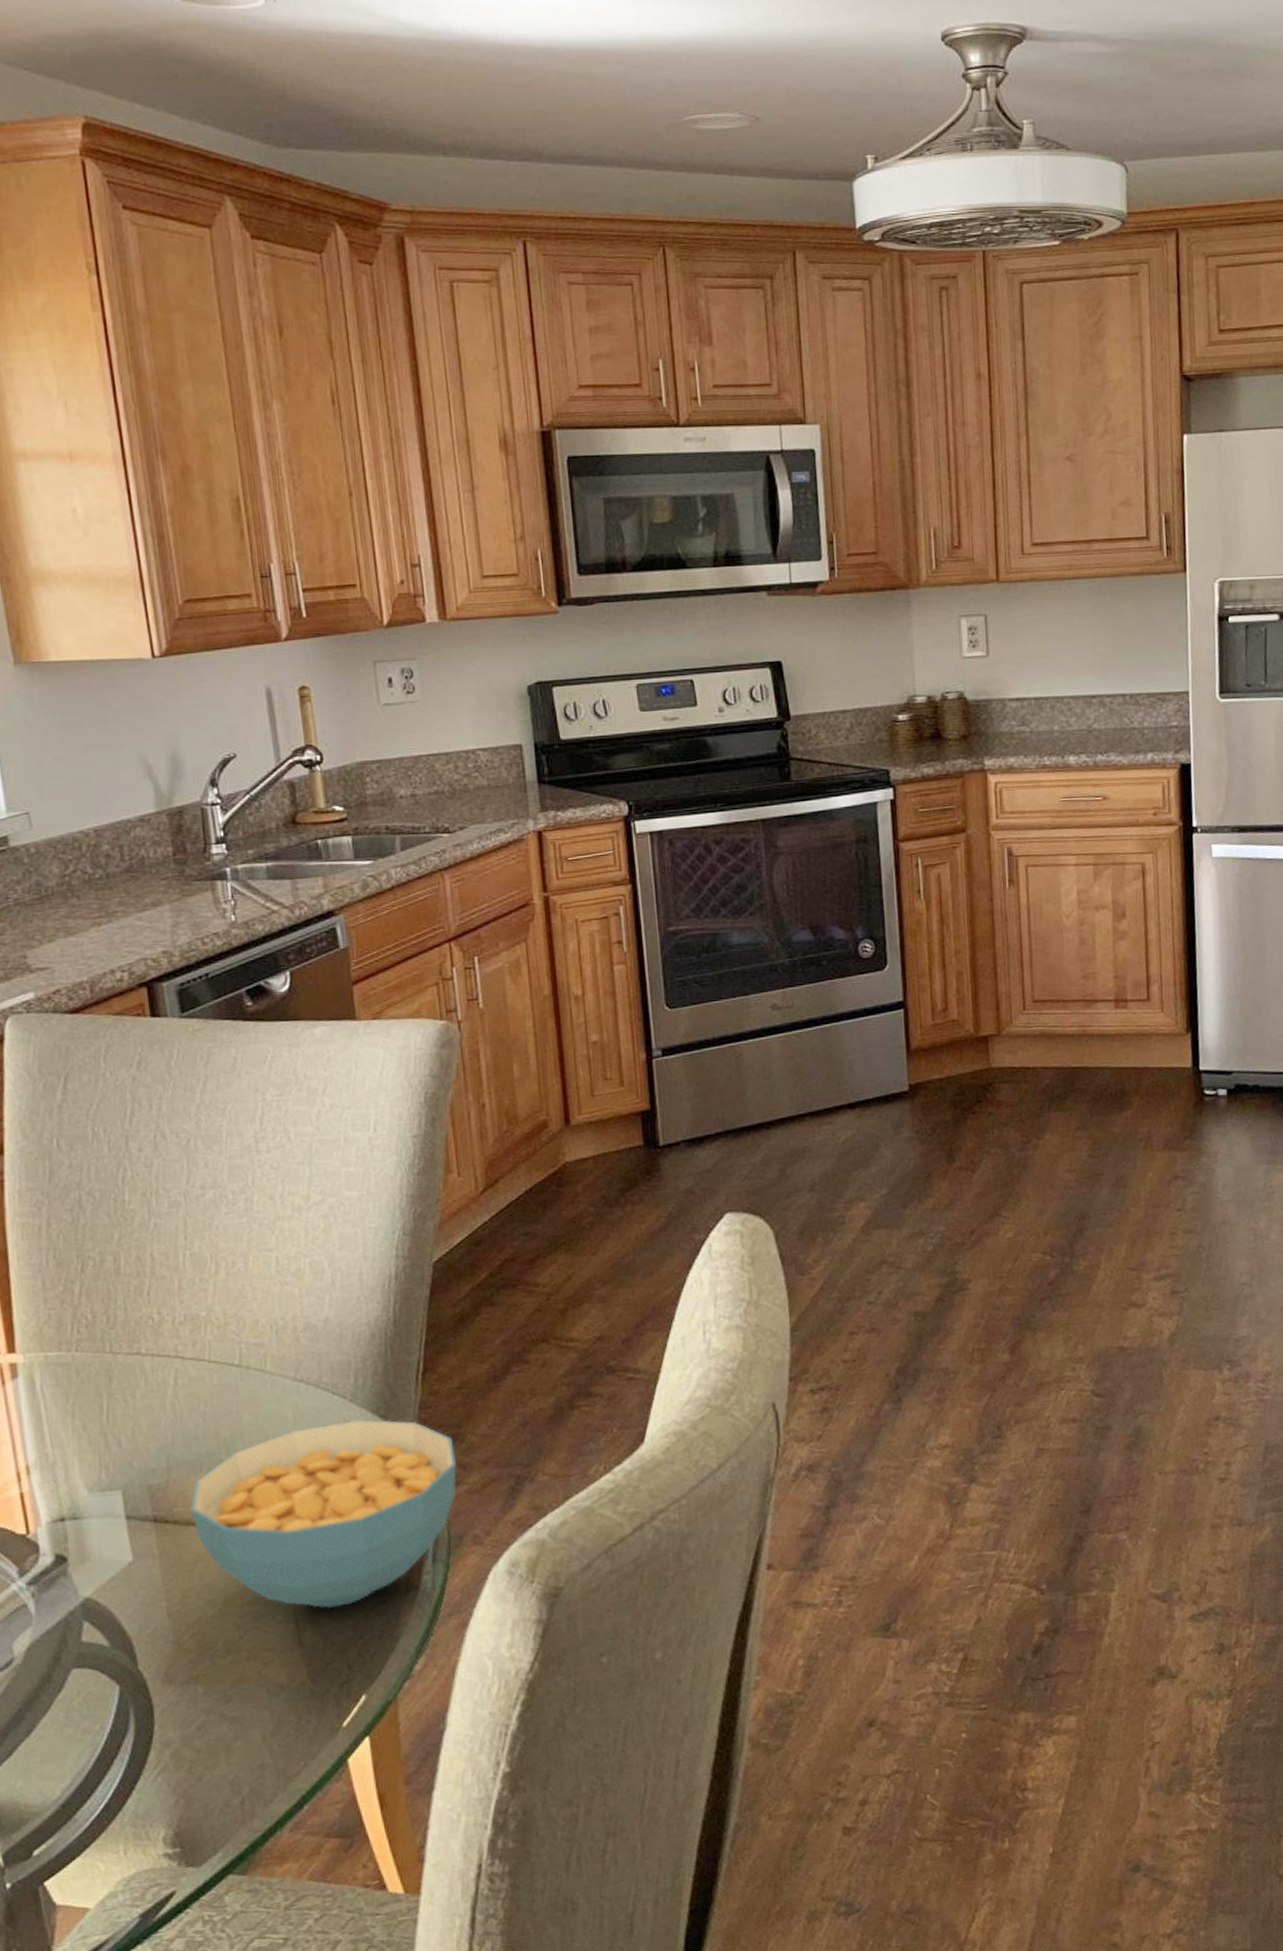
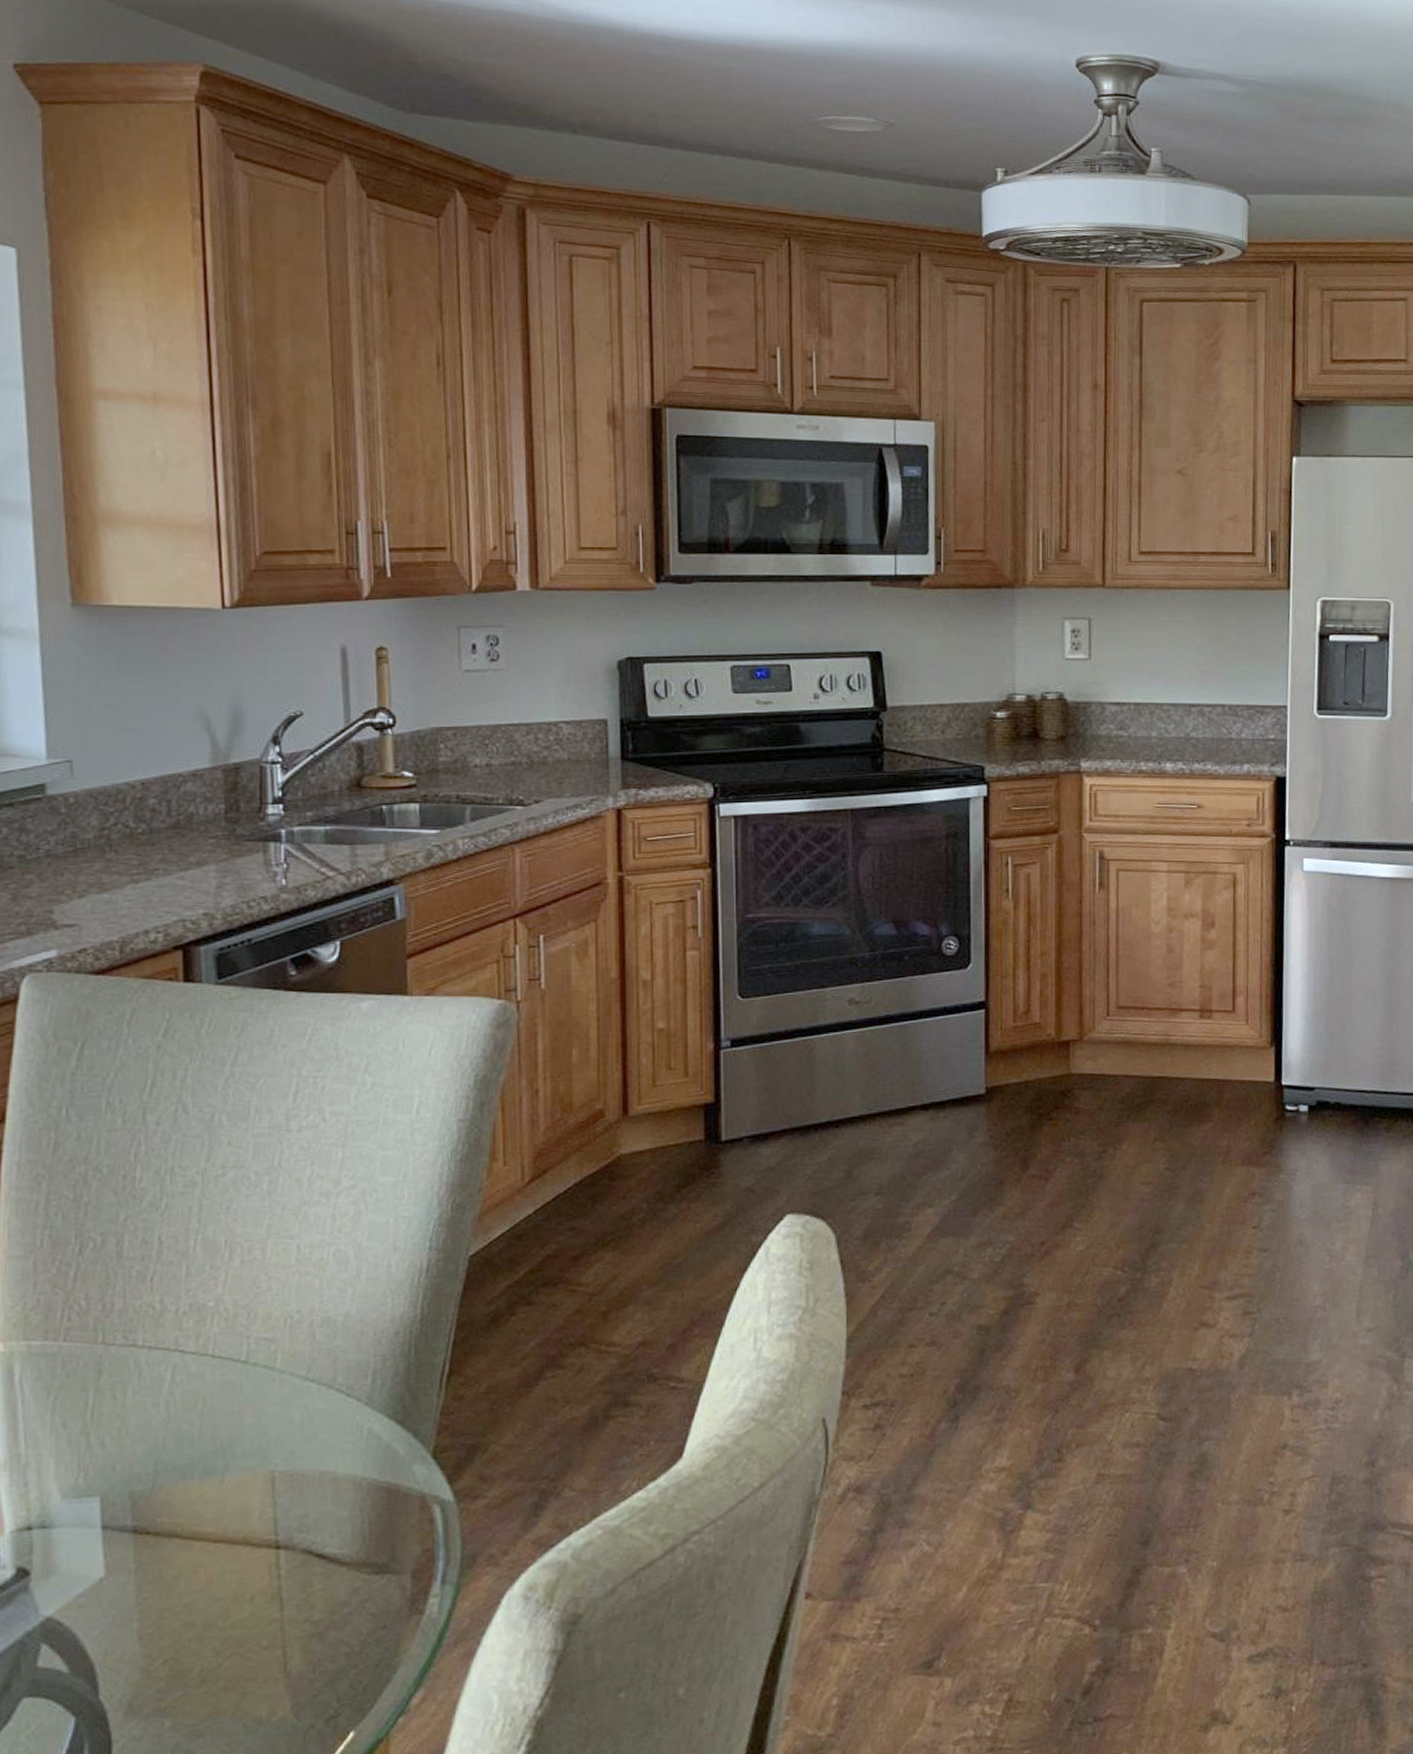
cereal bowl: present [190,1419,457,1609] -> none [175,1424,476,1634]

